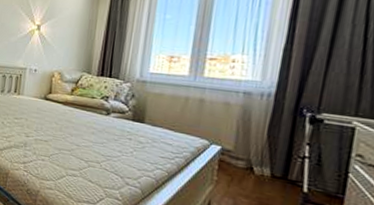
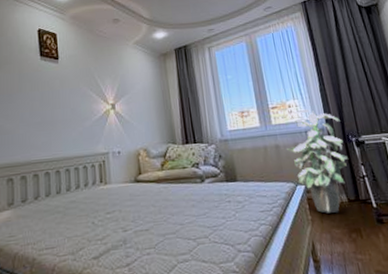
indoor plant: none [211,67,299,183] -> present [286,109,349,213]

